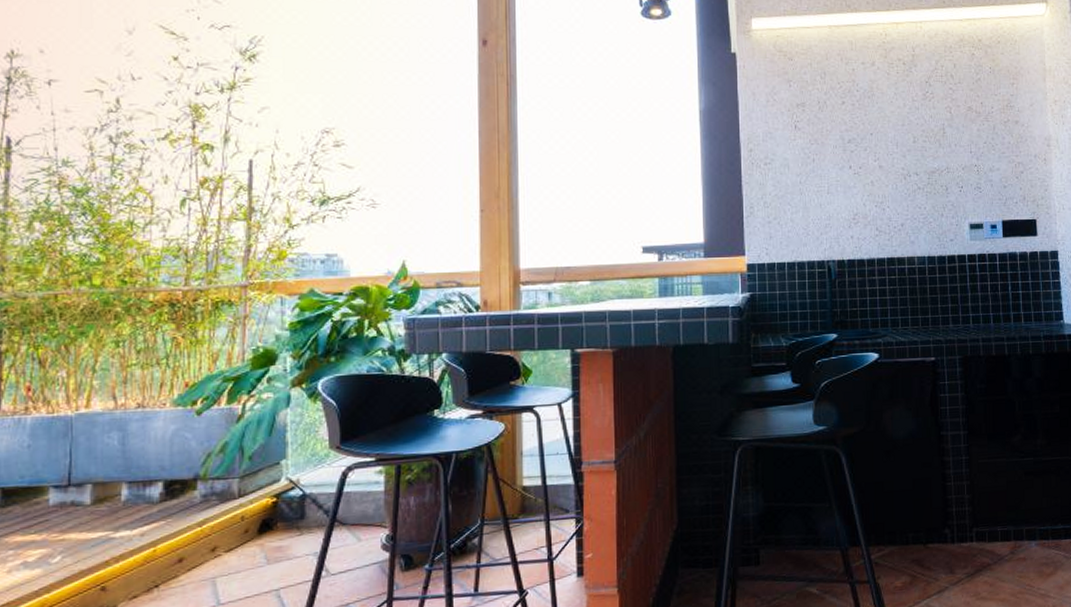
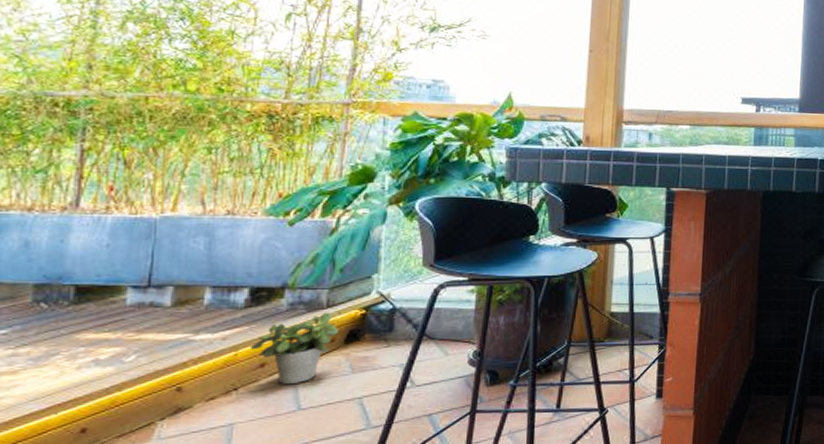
potted plant: none [167,502,252,579] -> present [249,312,339,385]

